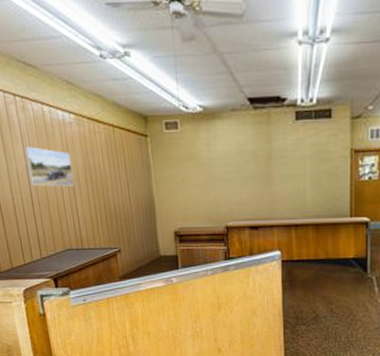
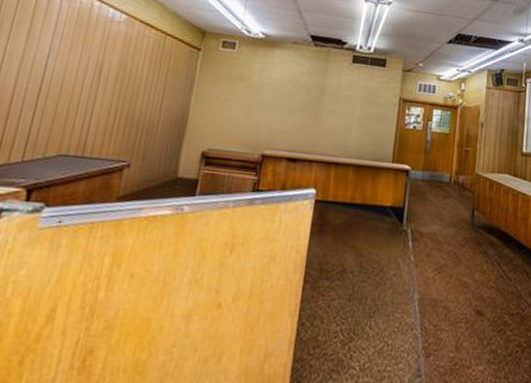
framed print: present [24,147,75,187] -> none [44,35,107,86]

